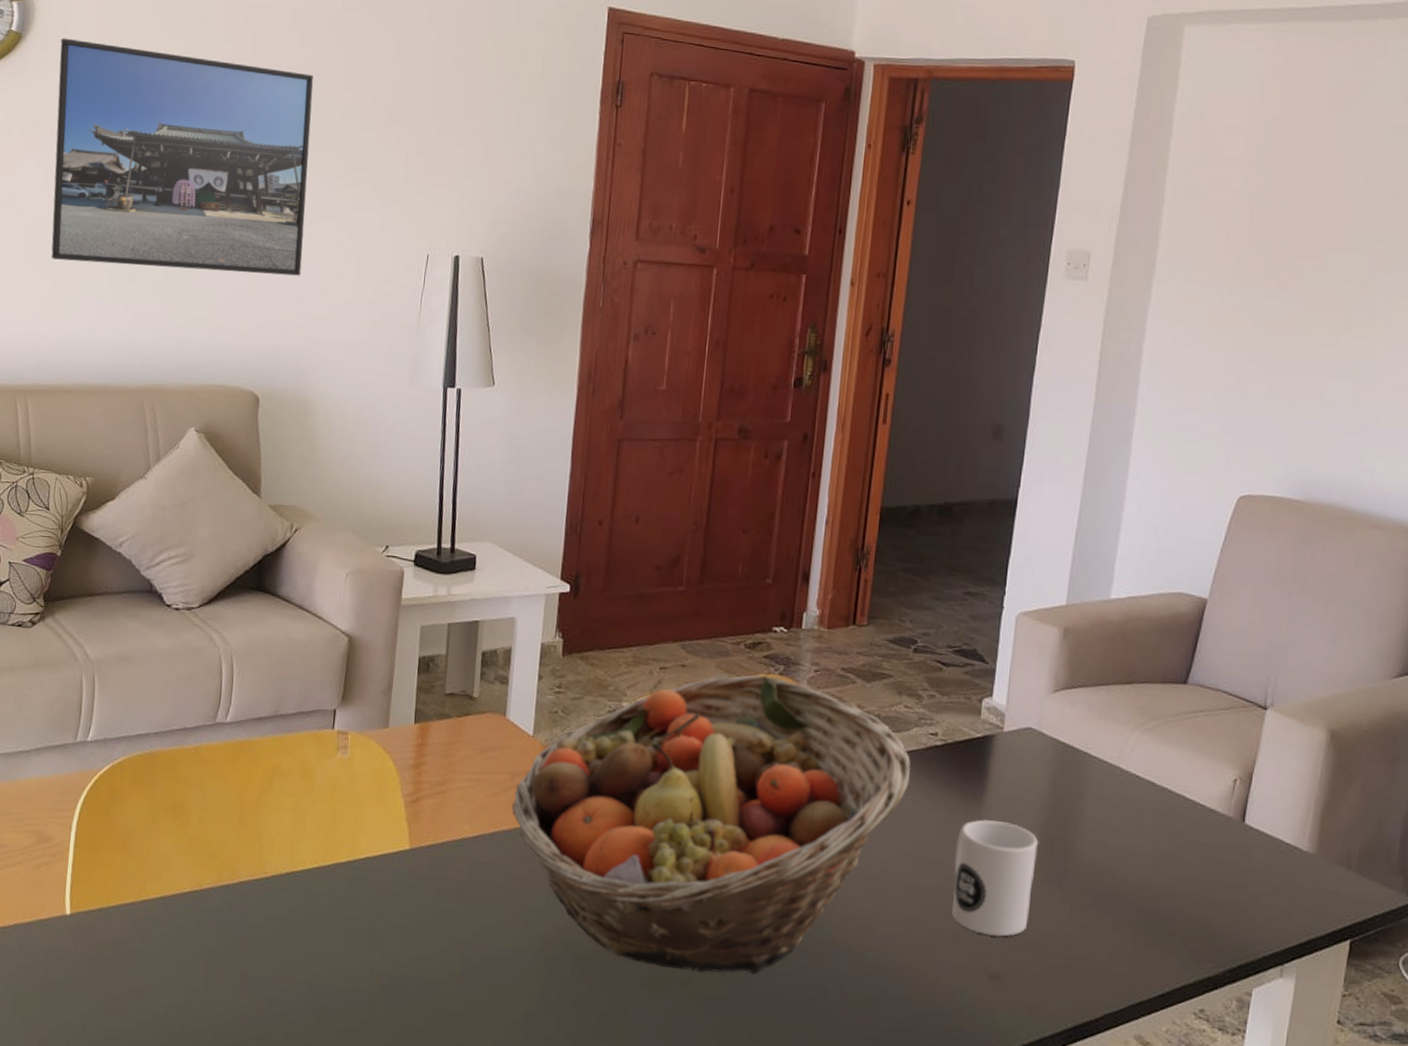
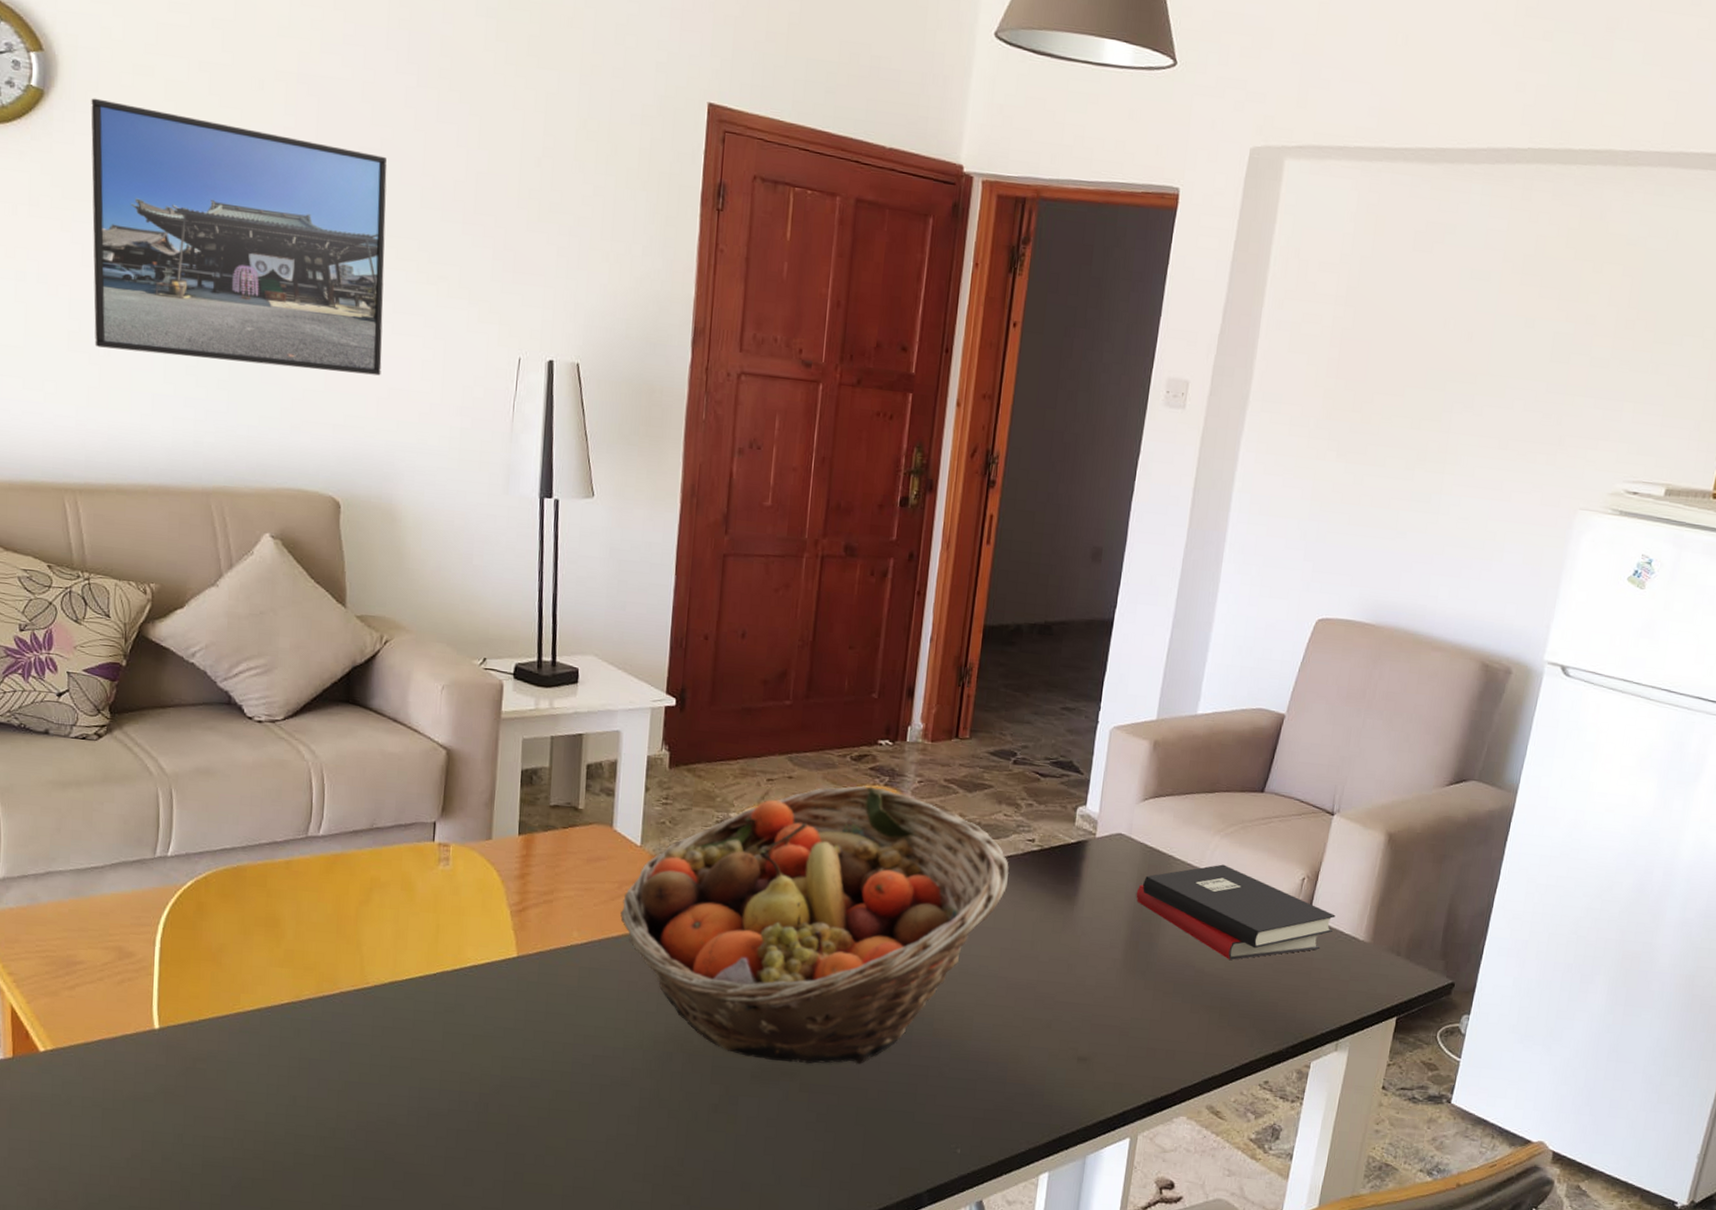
mug: present [952,819,1039,937] -> none [1045,918,1126,1024]
hardback book: none [1048,762,1274,870] -> present [1136,864,1336,960]

